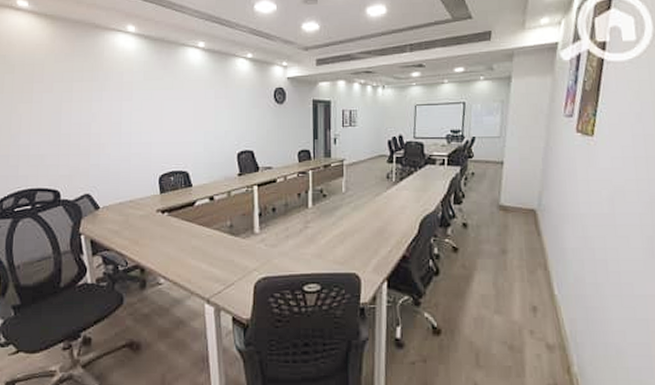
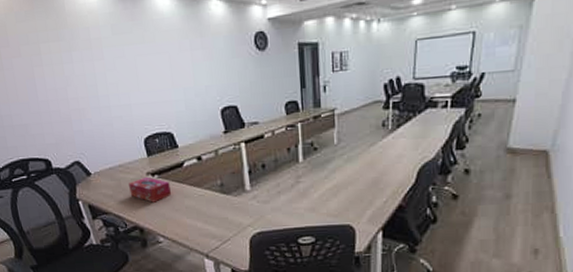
tissue box: none [136,214,179,241] -> present [129,176,171,203]

